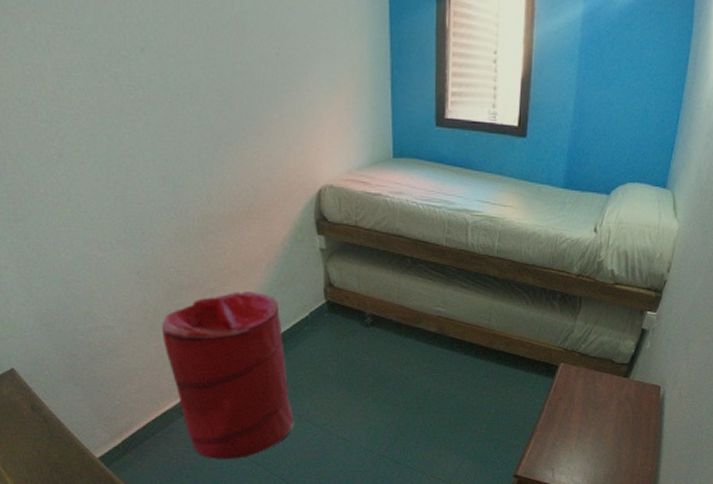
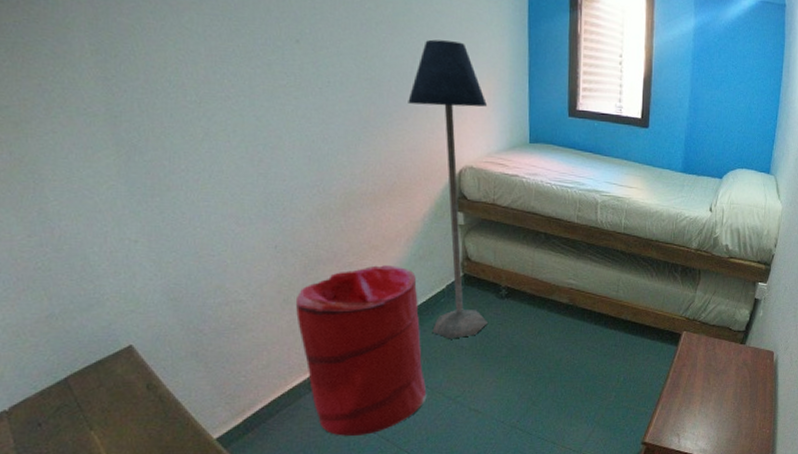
floor lamp: none [261,41,353,367] -> present [408,39,488,339]

